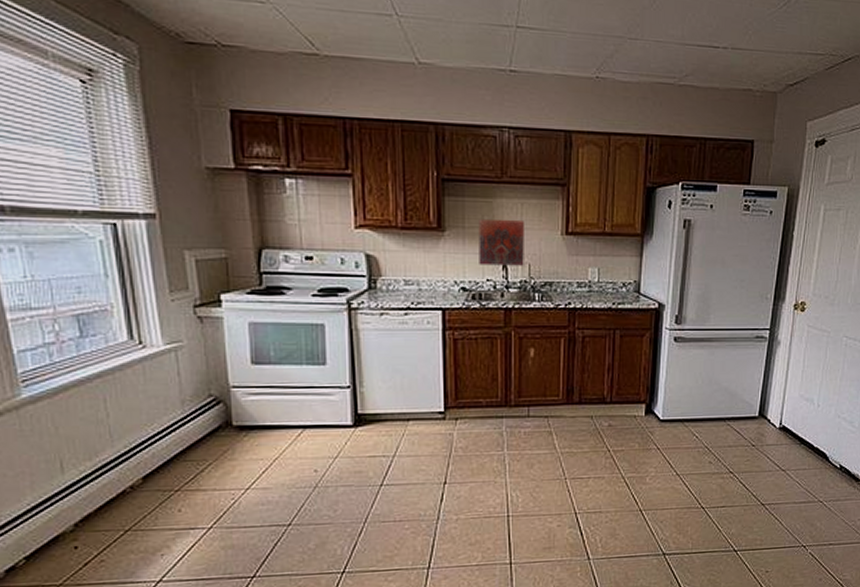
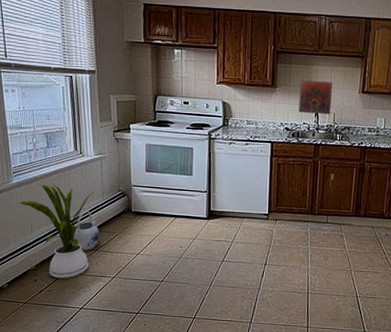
house plant: none [37,393,168,541] -> present [19,183,94,279]
teapot: none [137,430,182,493] -> present [73,210,99,251]

